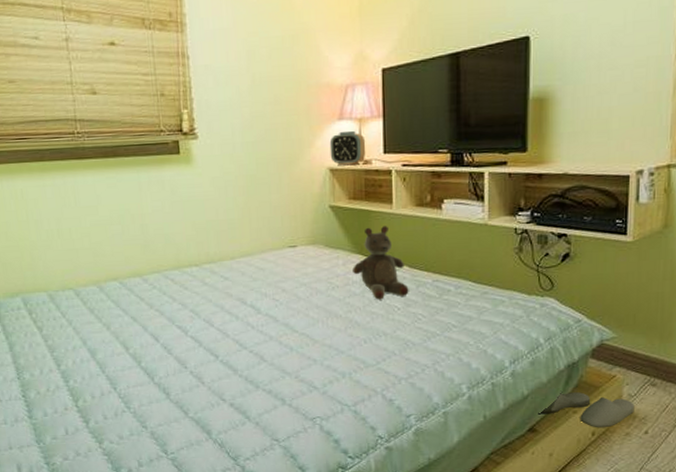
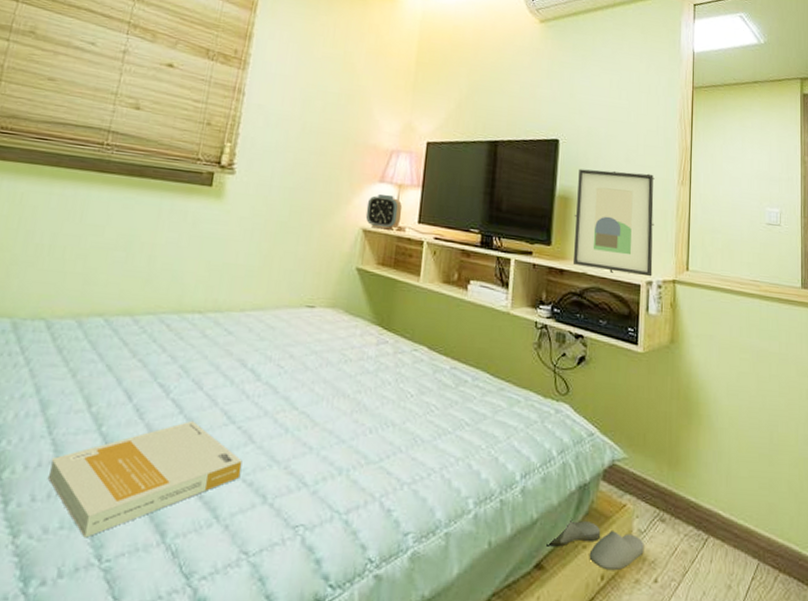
book: none [110,350,260,440] -> present [47,420,243,538]
stuffed bear: present [353,226,409,300] -> none [369,297,425,382]
picture frame: none [551,53,646,169] -> present [574,168,655,277]

